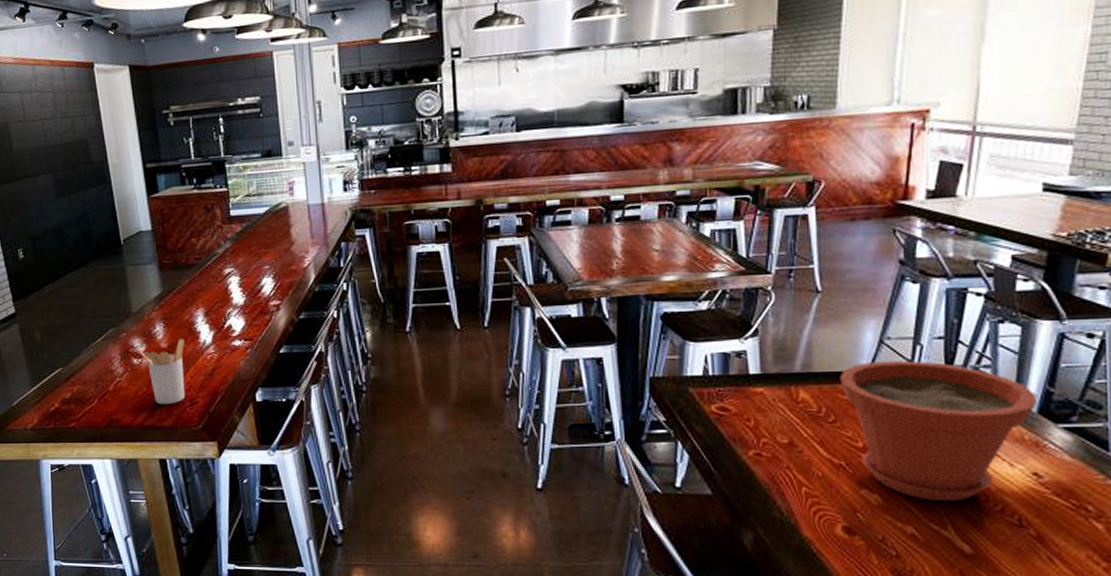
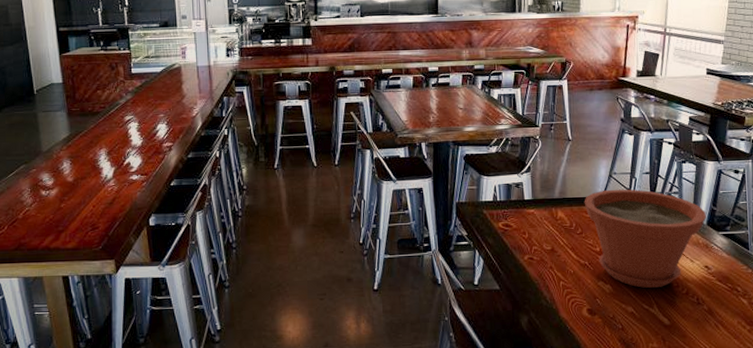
utensil holder: present [138,338,186,405] -> none [46,173,89,230]

